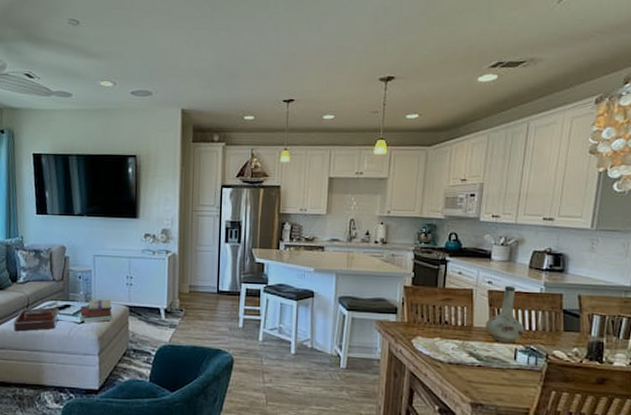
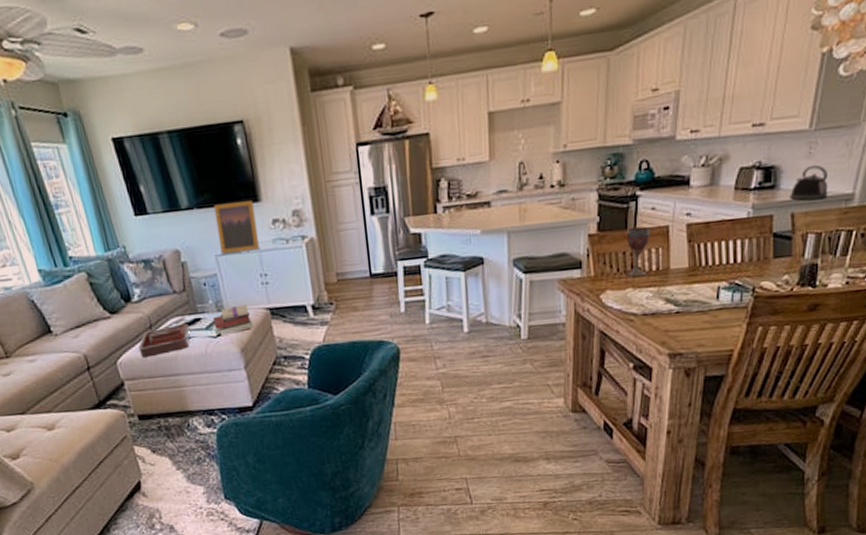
picture frame: none [98,215,132,256] -> present [213,201,259,254]
cup: none [434,286,457,329] -> present [625,226,650,277]
vase: present [485,285,525,344] -> none [684,214,729,283]
kettle: none [576,258,610,288] -> present [789,164,828,201]

